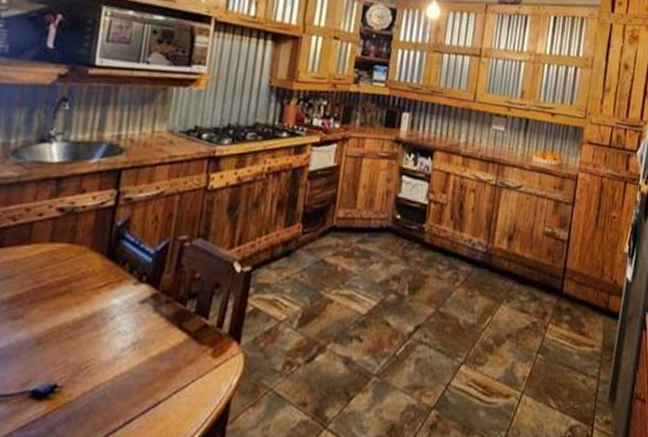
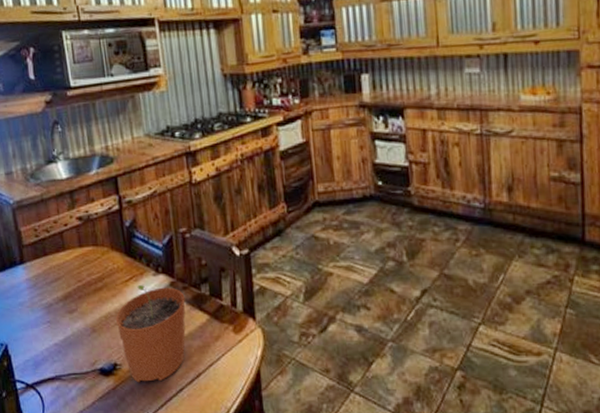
plant pot: none [70,294,165,411] -> present [116,285,186,383]

